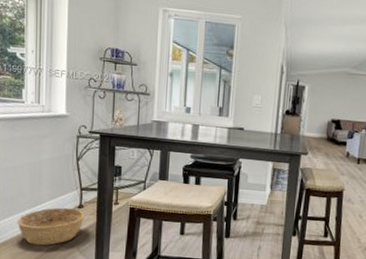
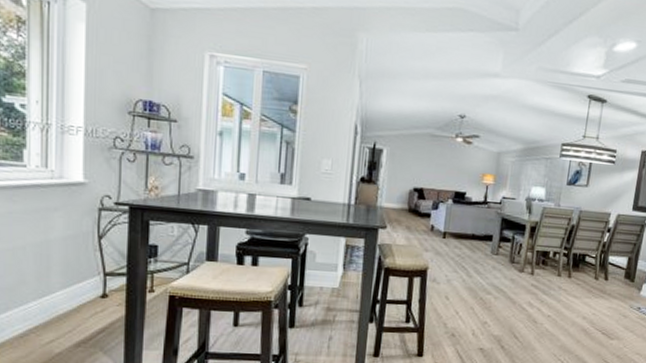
basket: present [17,207,85,246] -> none [17,298,111,347]

